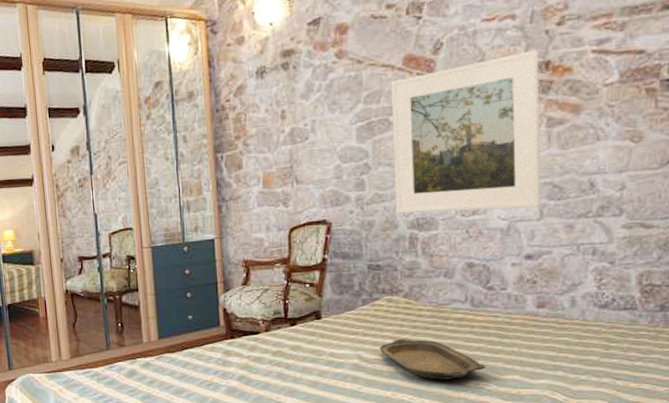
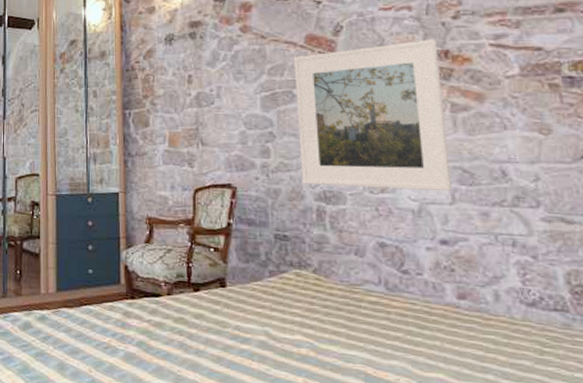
serving tray: present [379,339,486,380] -> none [288,318,407,372]

